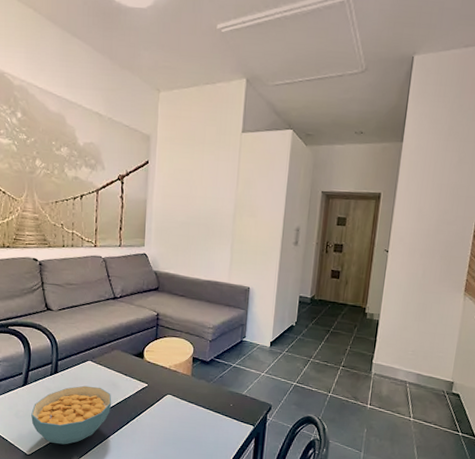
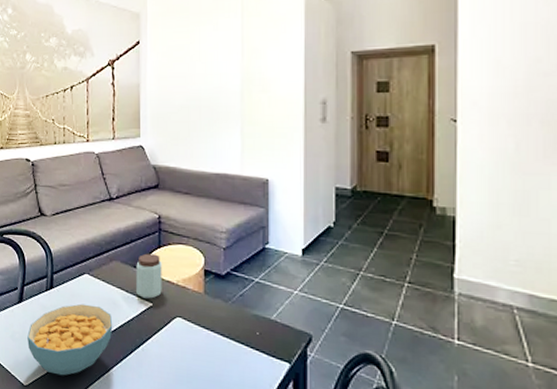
peanut butter: none [134,344,158,381] -> present [136,253,162,299]

